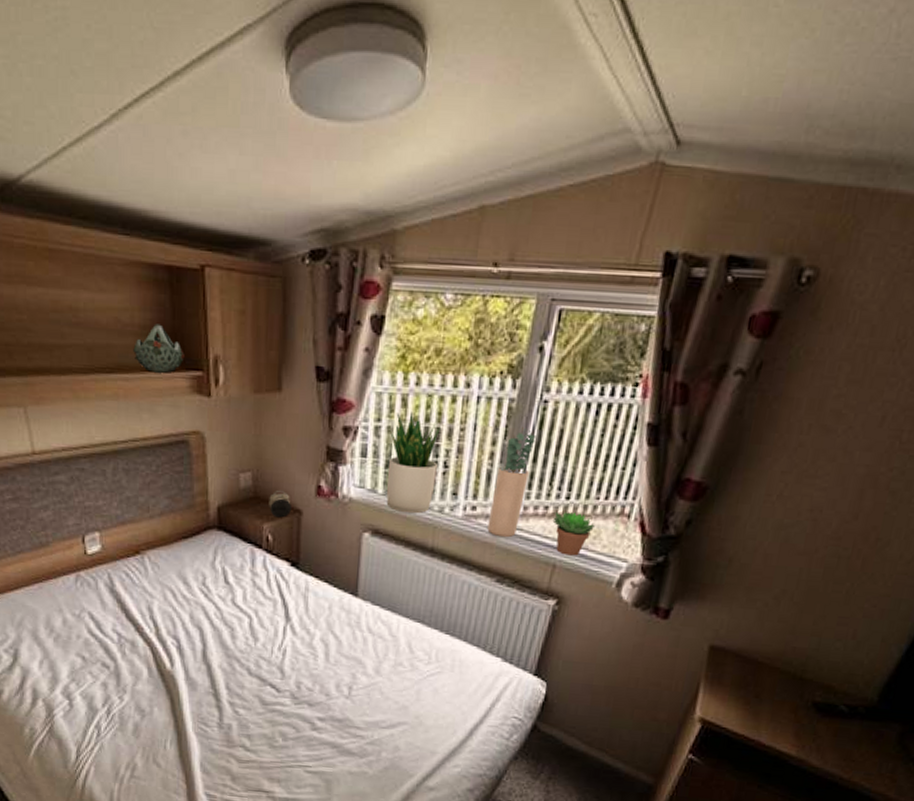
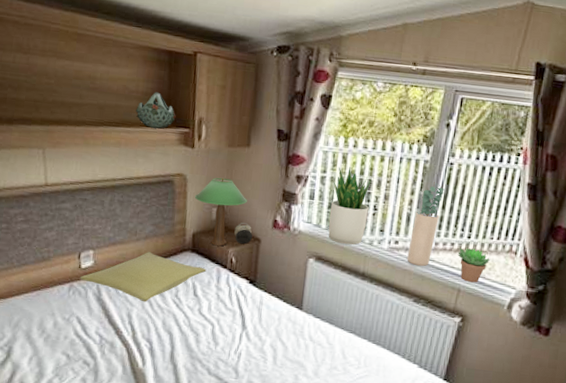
pillow: none [87,532,238,593] -> present [80,252,206,303]
table lamp: none [216,433,283,522] -> present [194,177,248,247]

